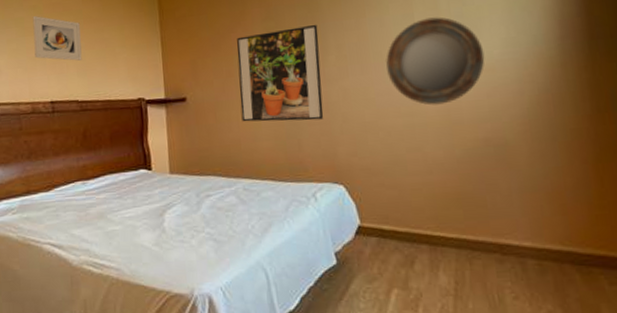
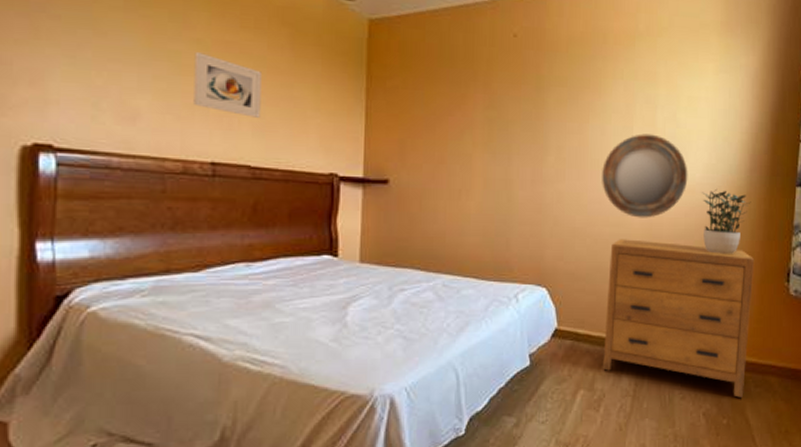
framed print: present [237,24,324,122] -> none [449,121,541,220]
dresser: none [407,127,595,297] -> present [603,239,755,398]
potted plant: none [504,62,568,135] -> present [702,188,751,255]

